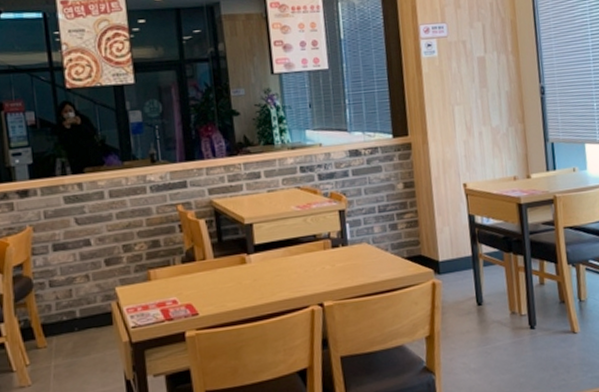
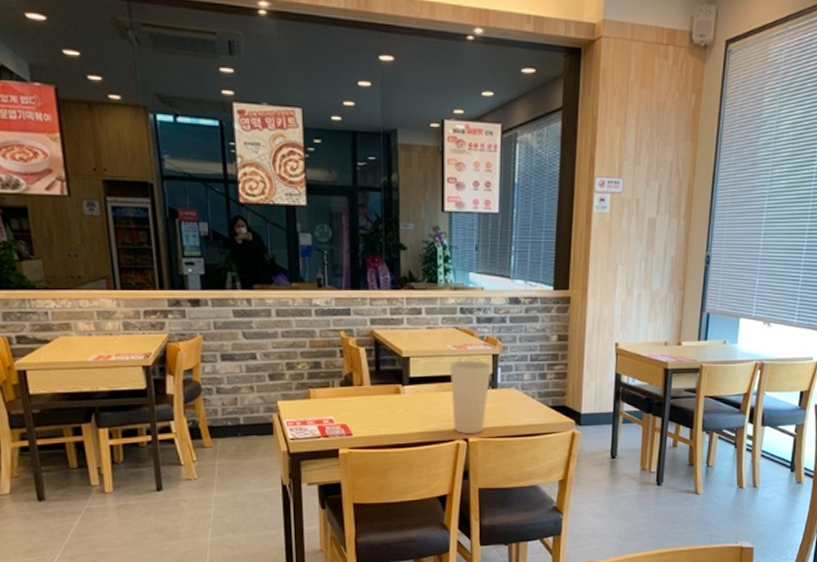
cup: none [296,219,340,299] -> present [450,360,491,435]

